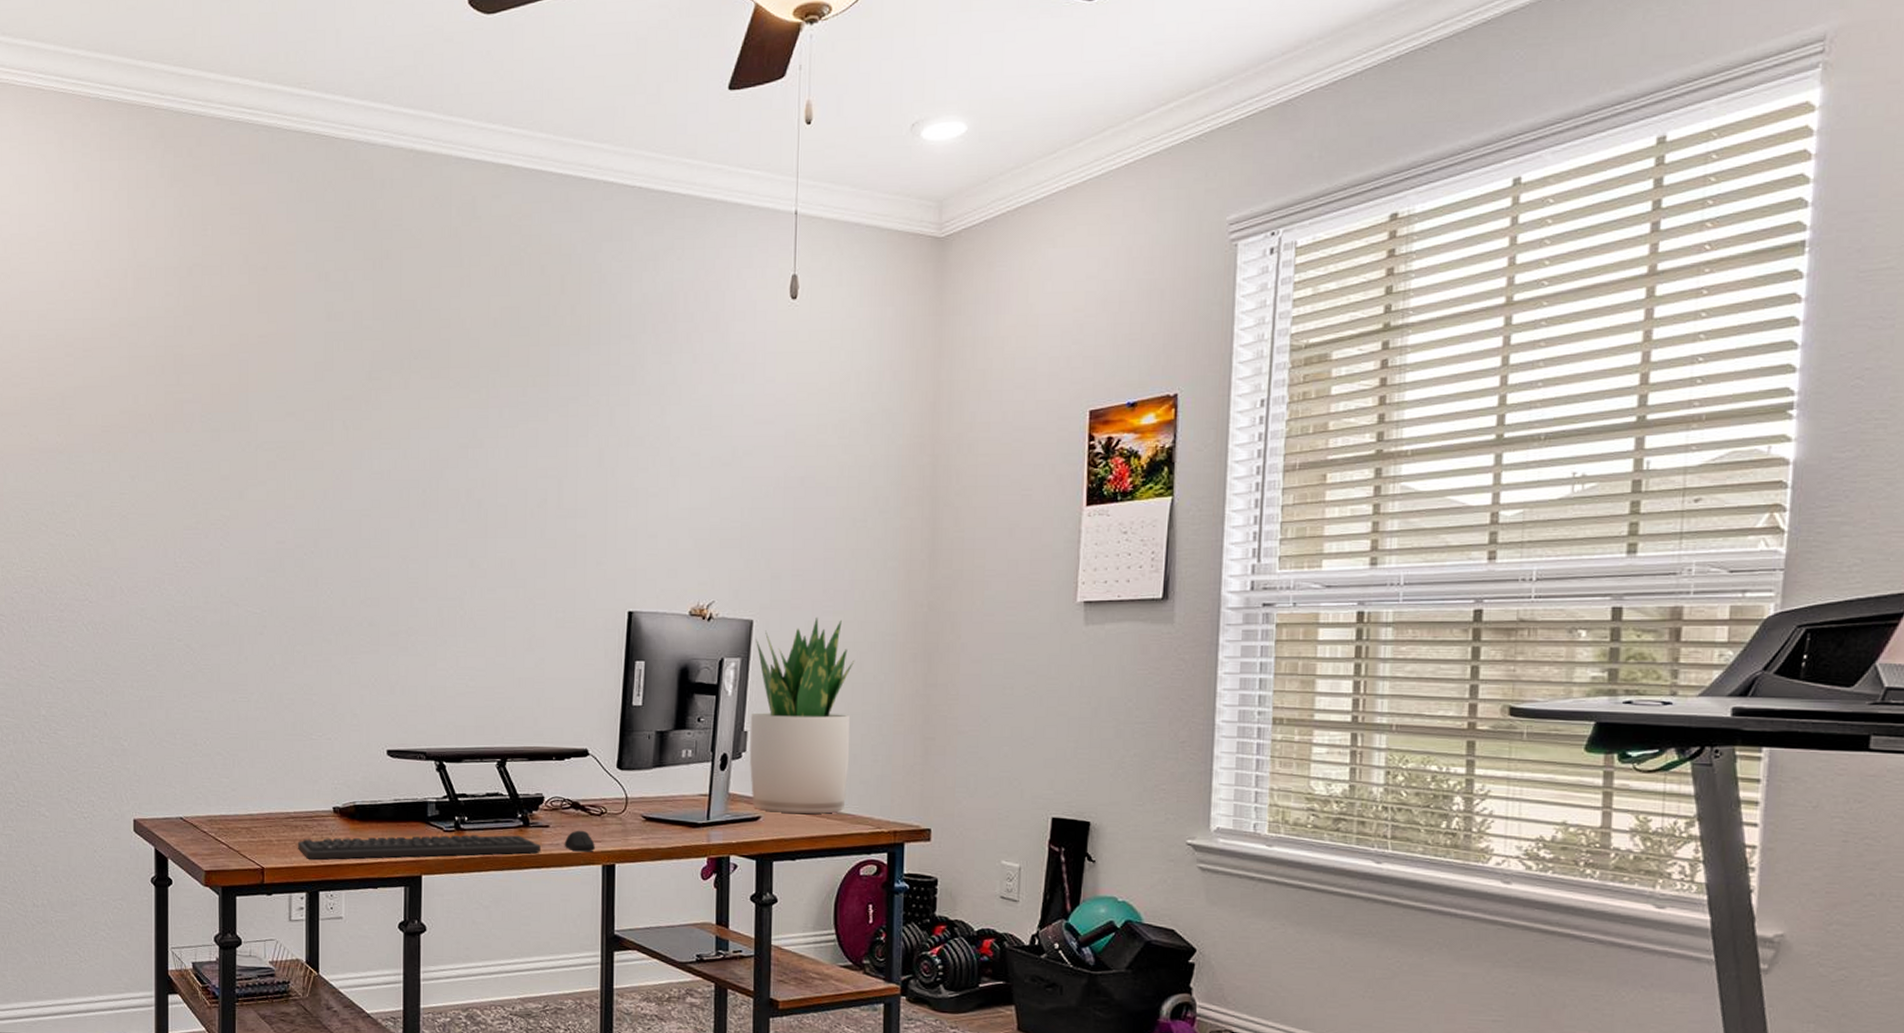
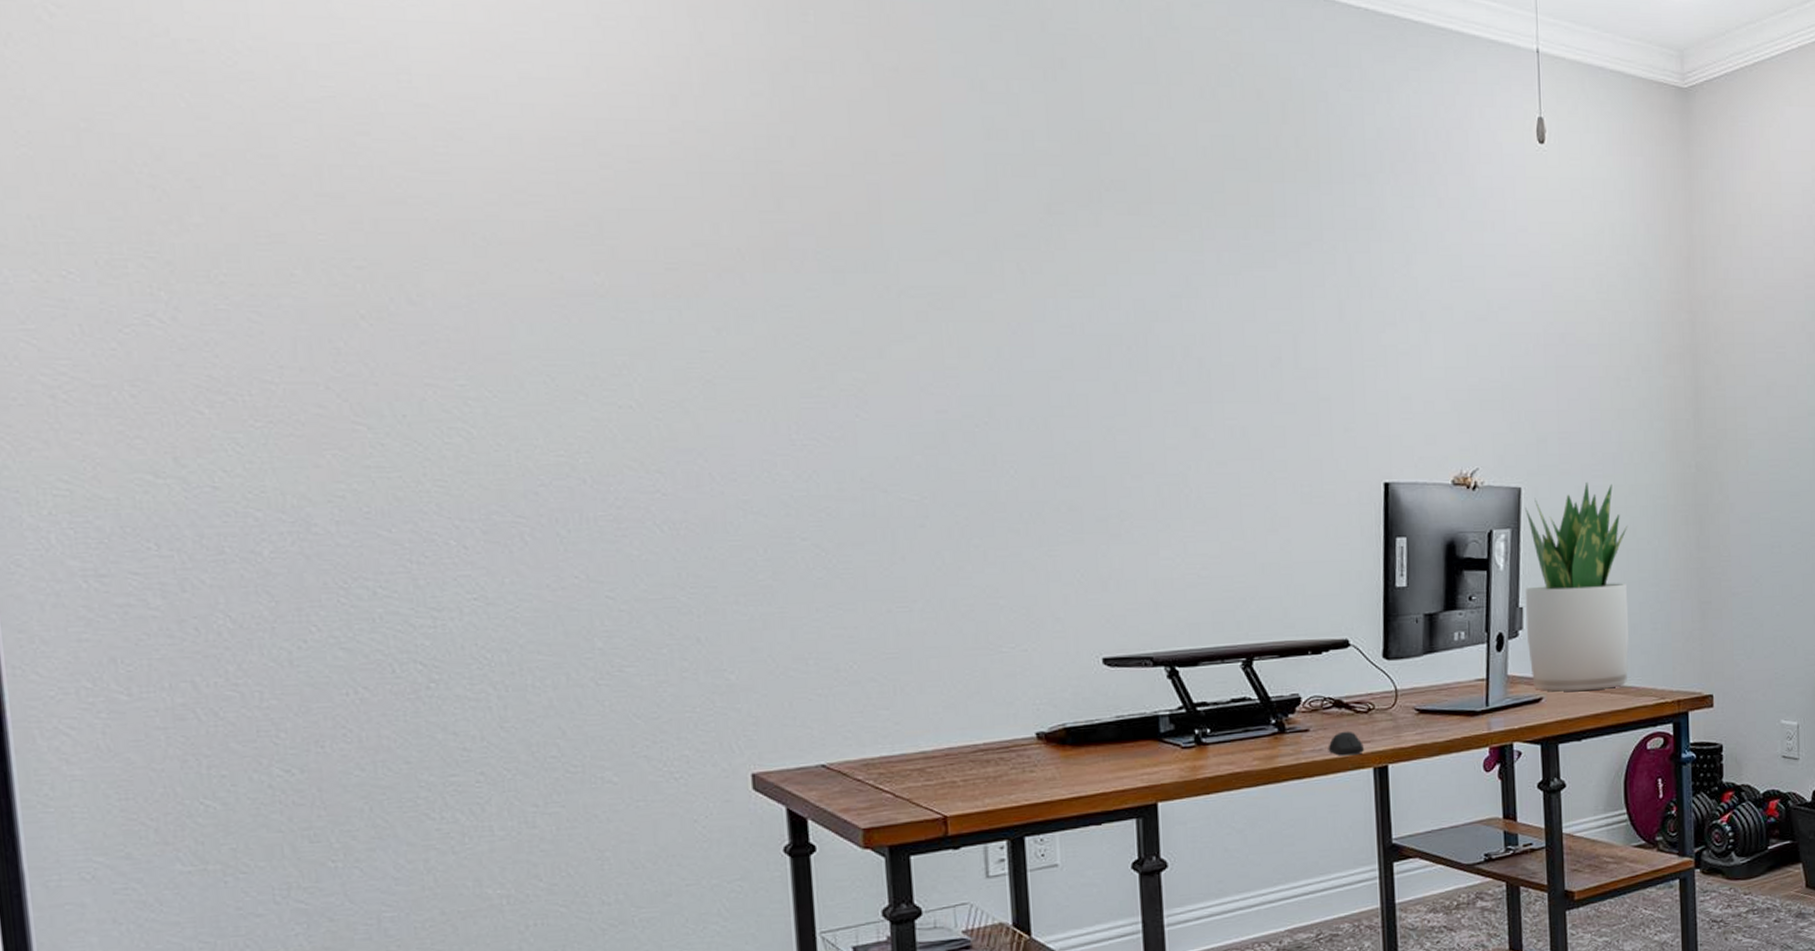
computer keyboard: present [297,834,542,860] -> none [990,744,1302,799]

